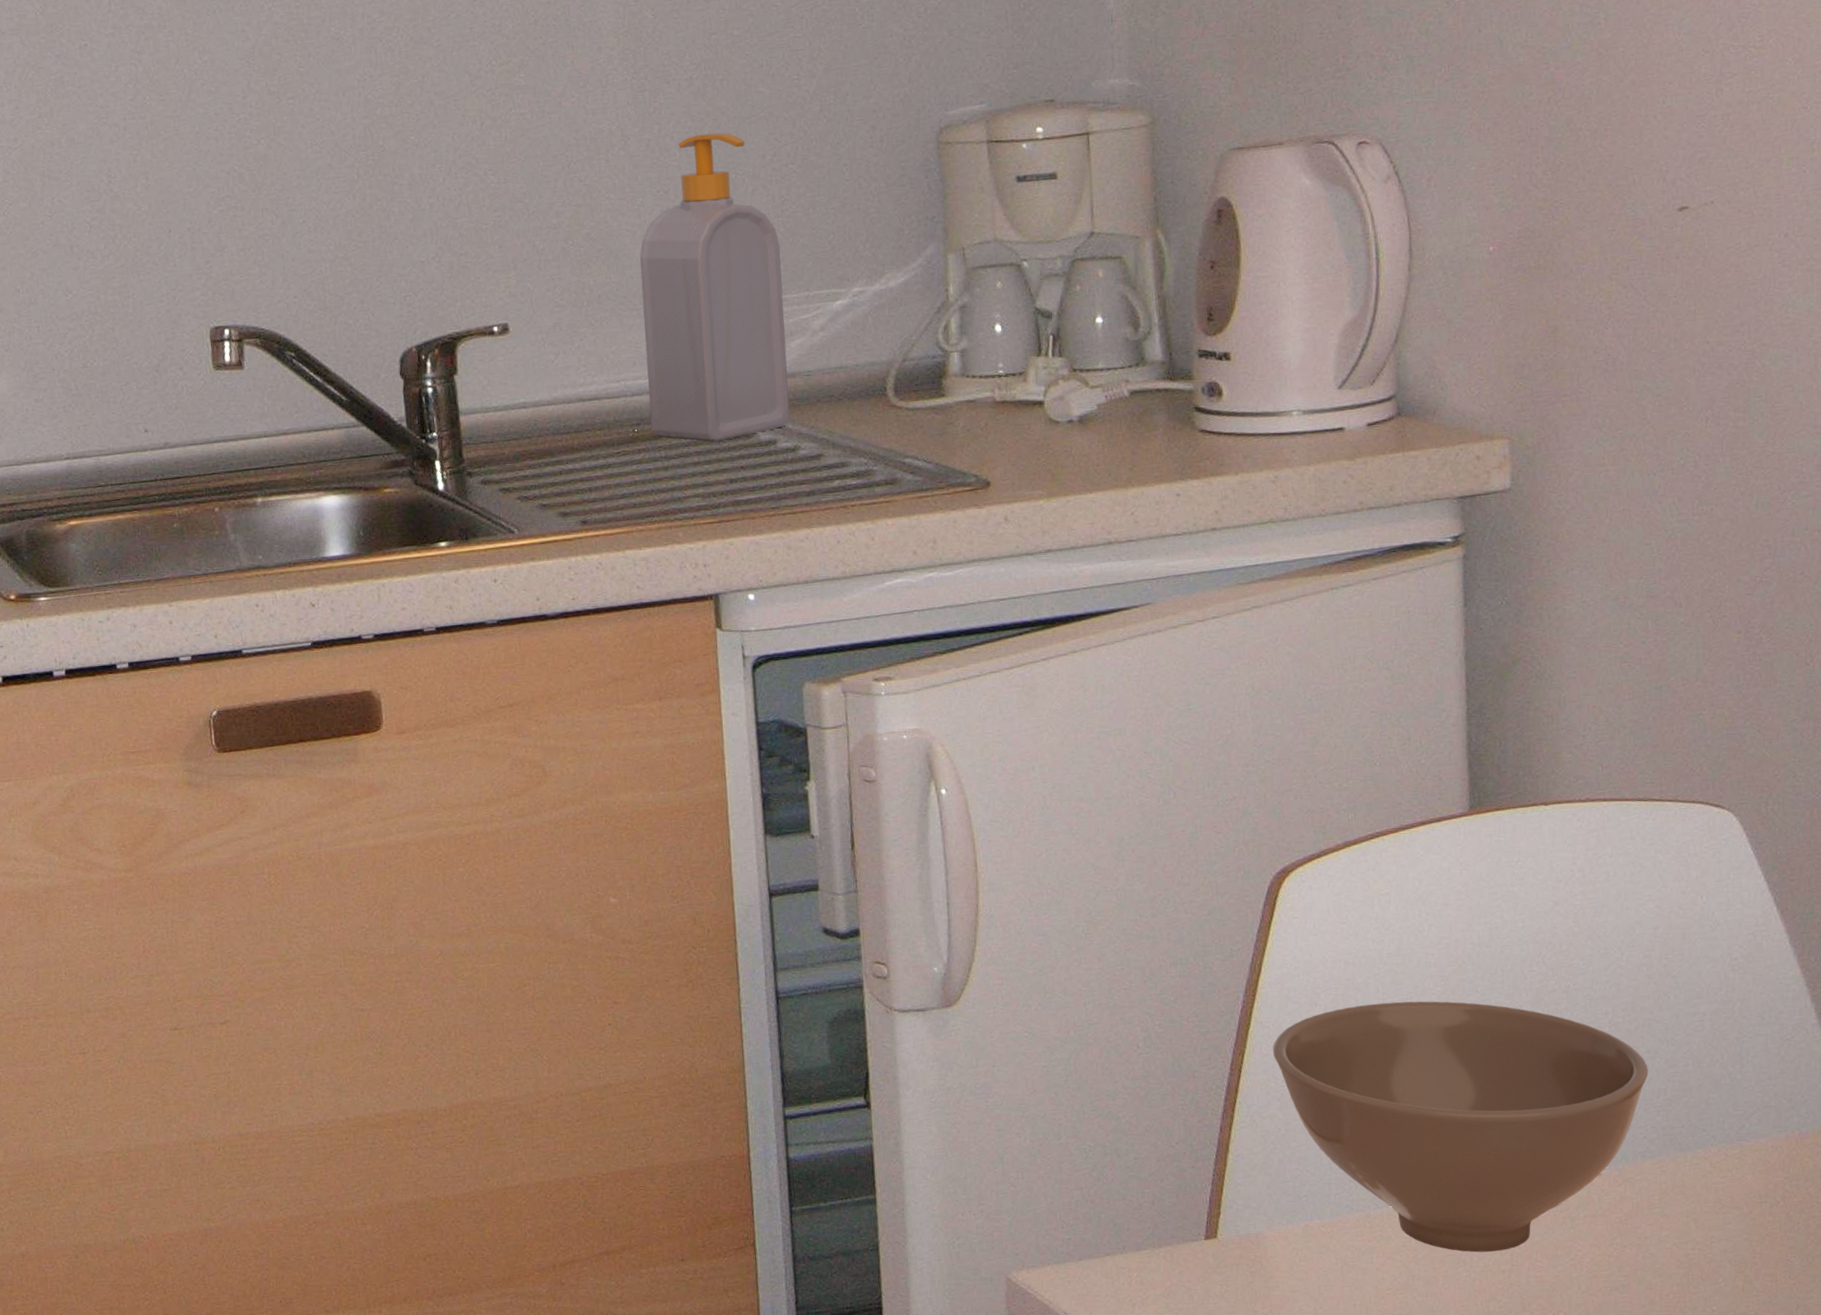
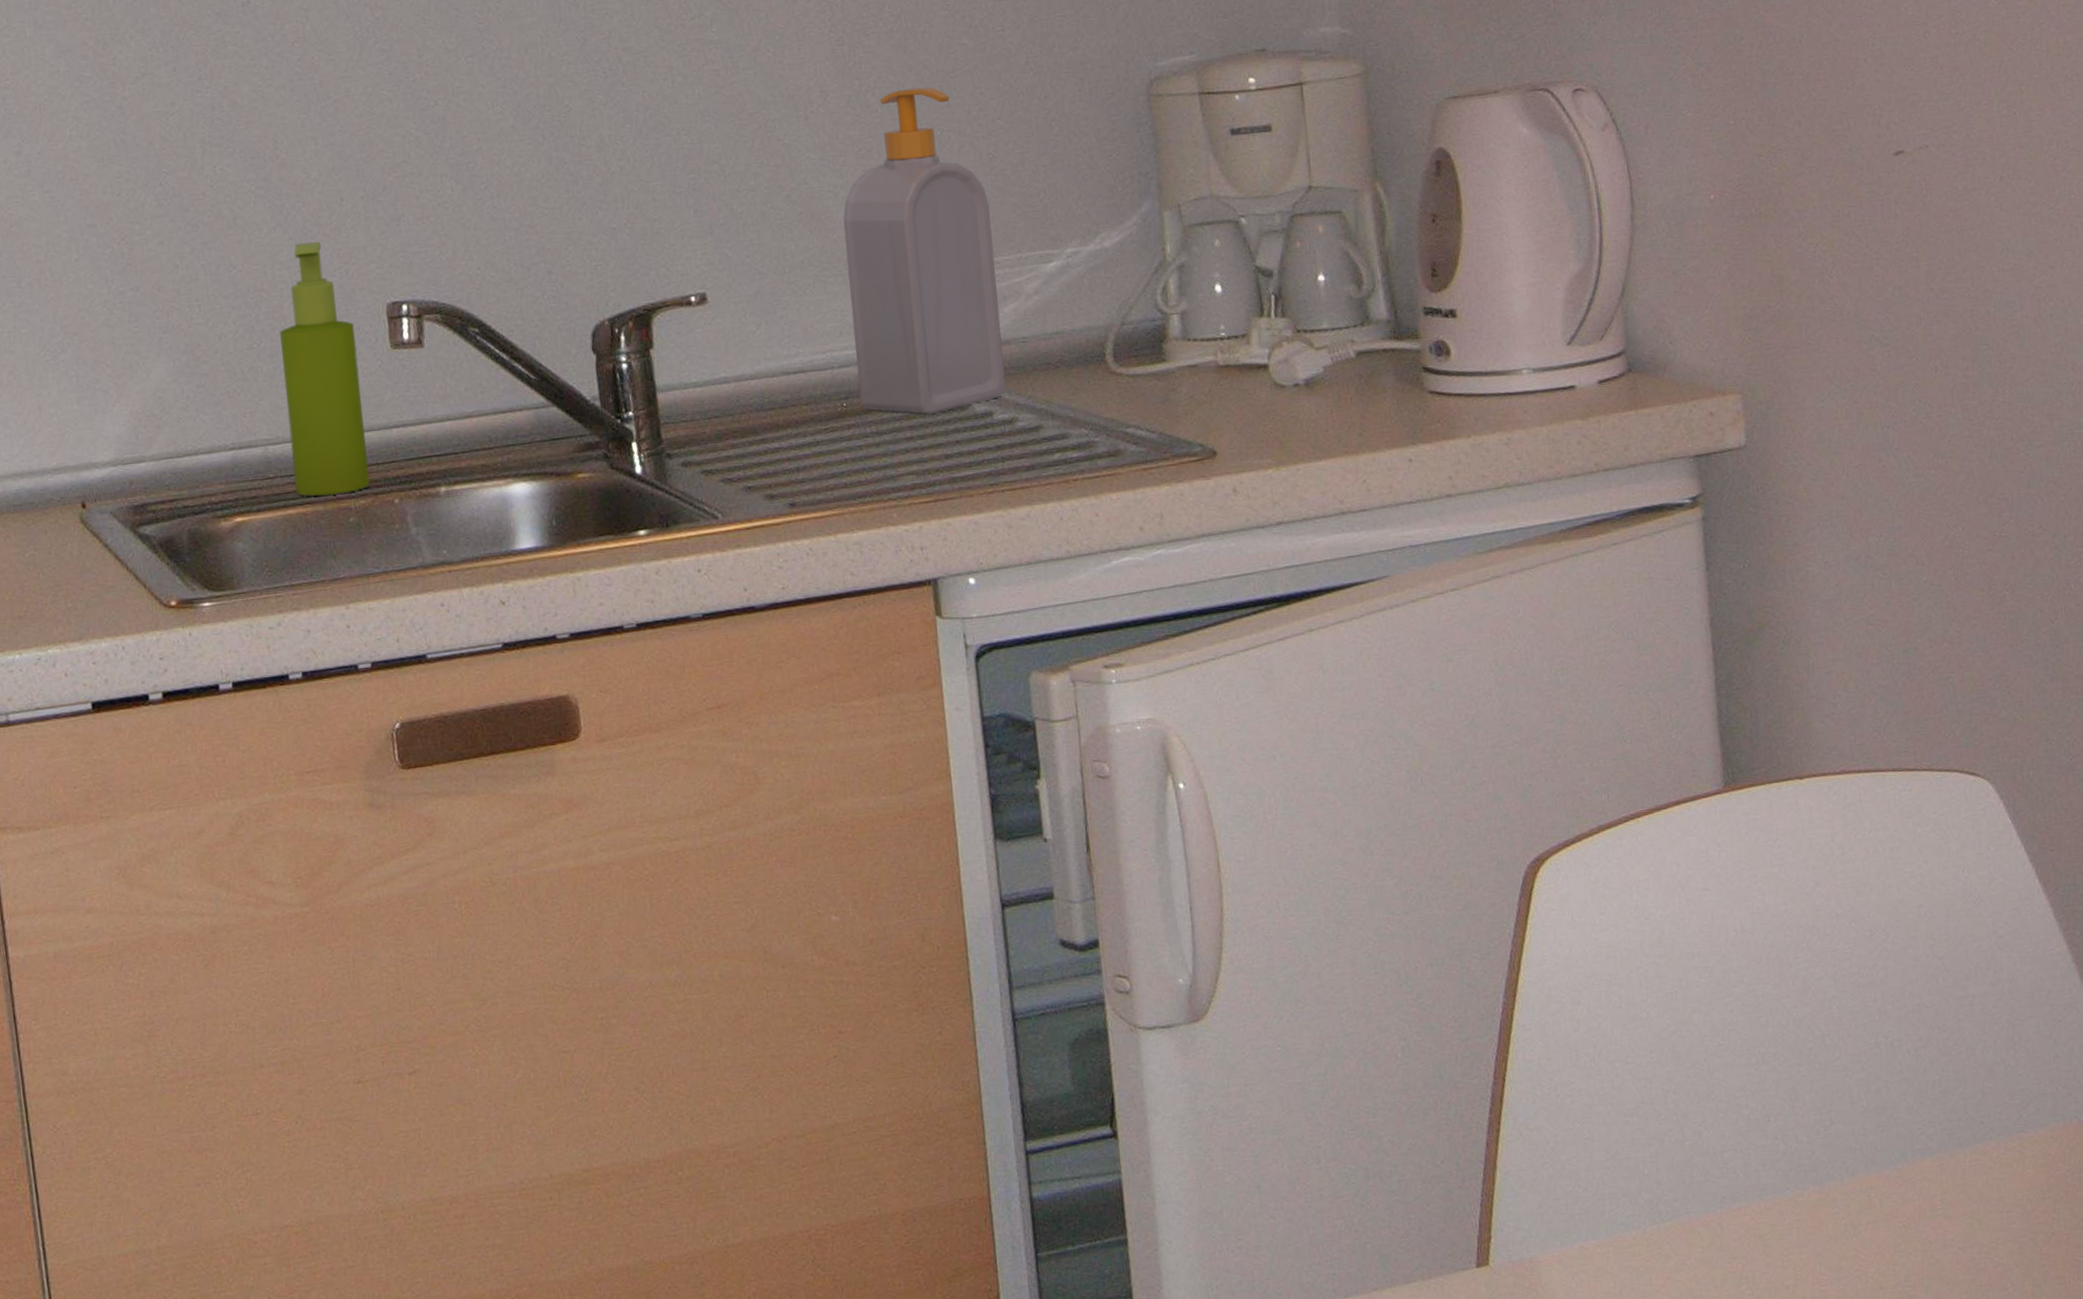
soap dispenser: none [111,269,193,503] -> present [280,241,370,496]
bowl: present [1272,1001,1649,1253] -> none [1536,994,1922,1268]

